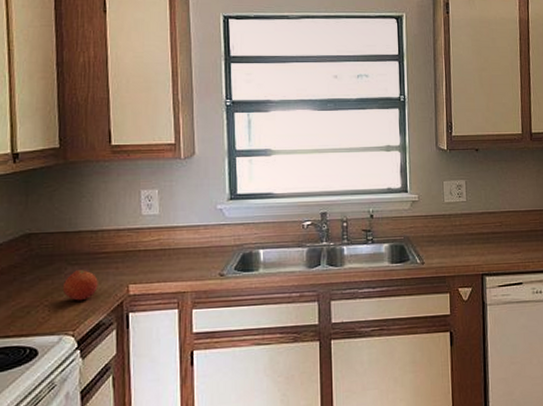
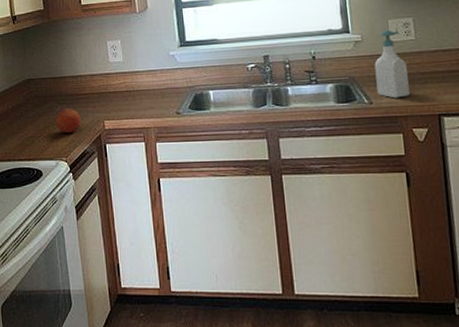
soap bottle: none [428,190,458,259] -> present [374,29,410,98]

